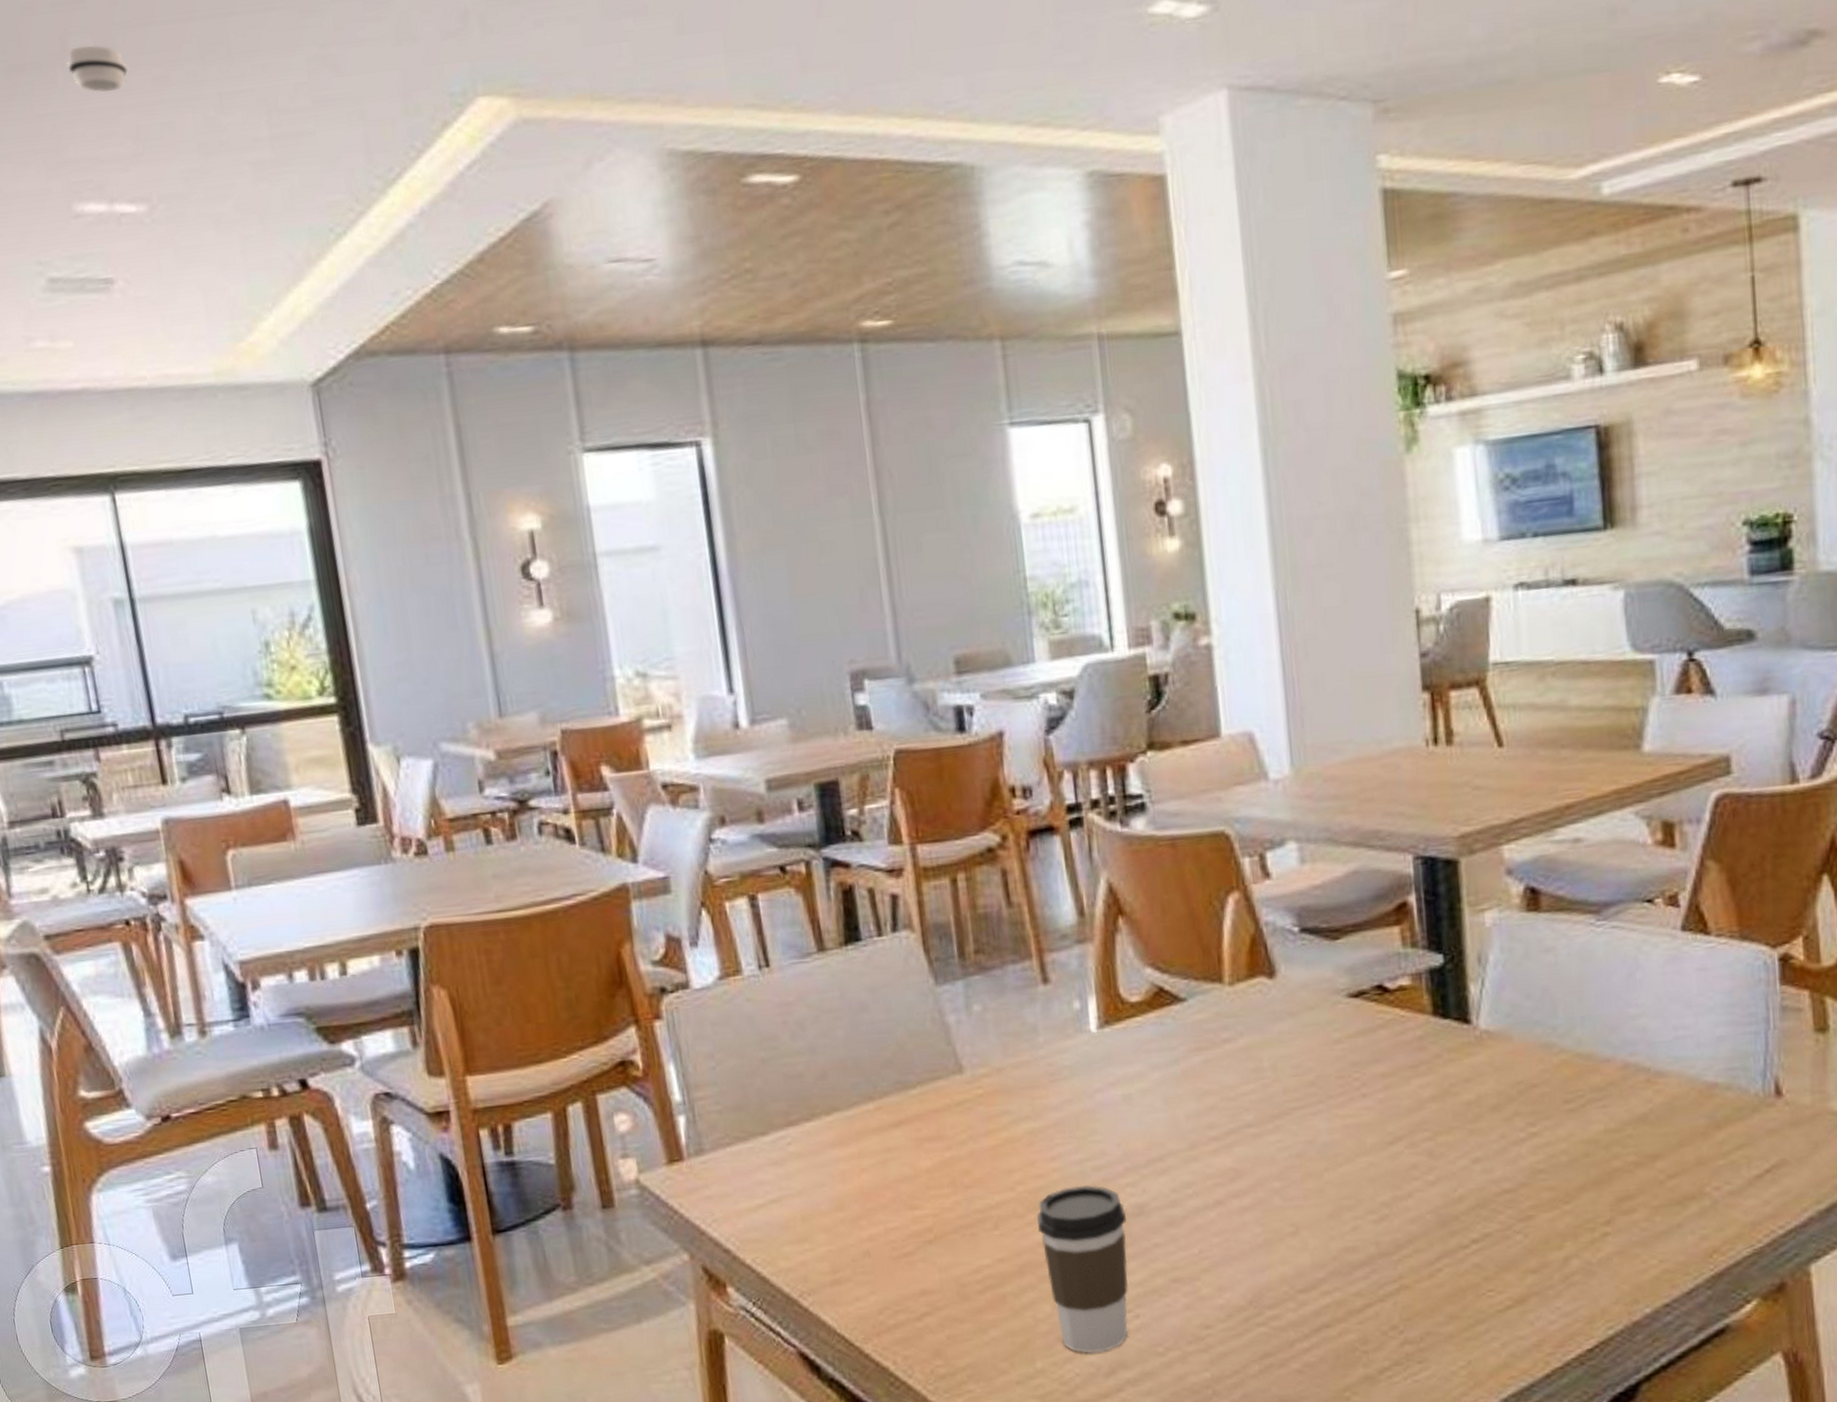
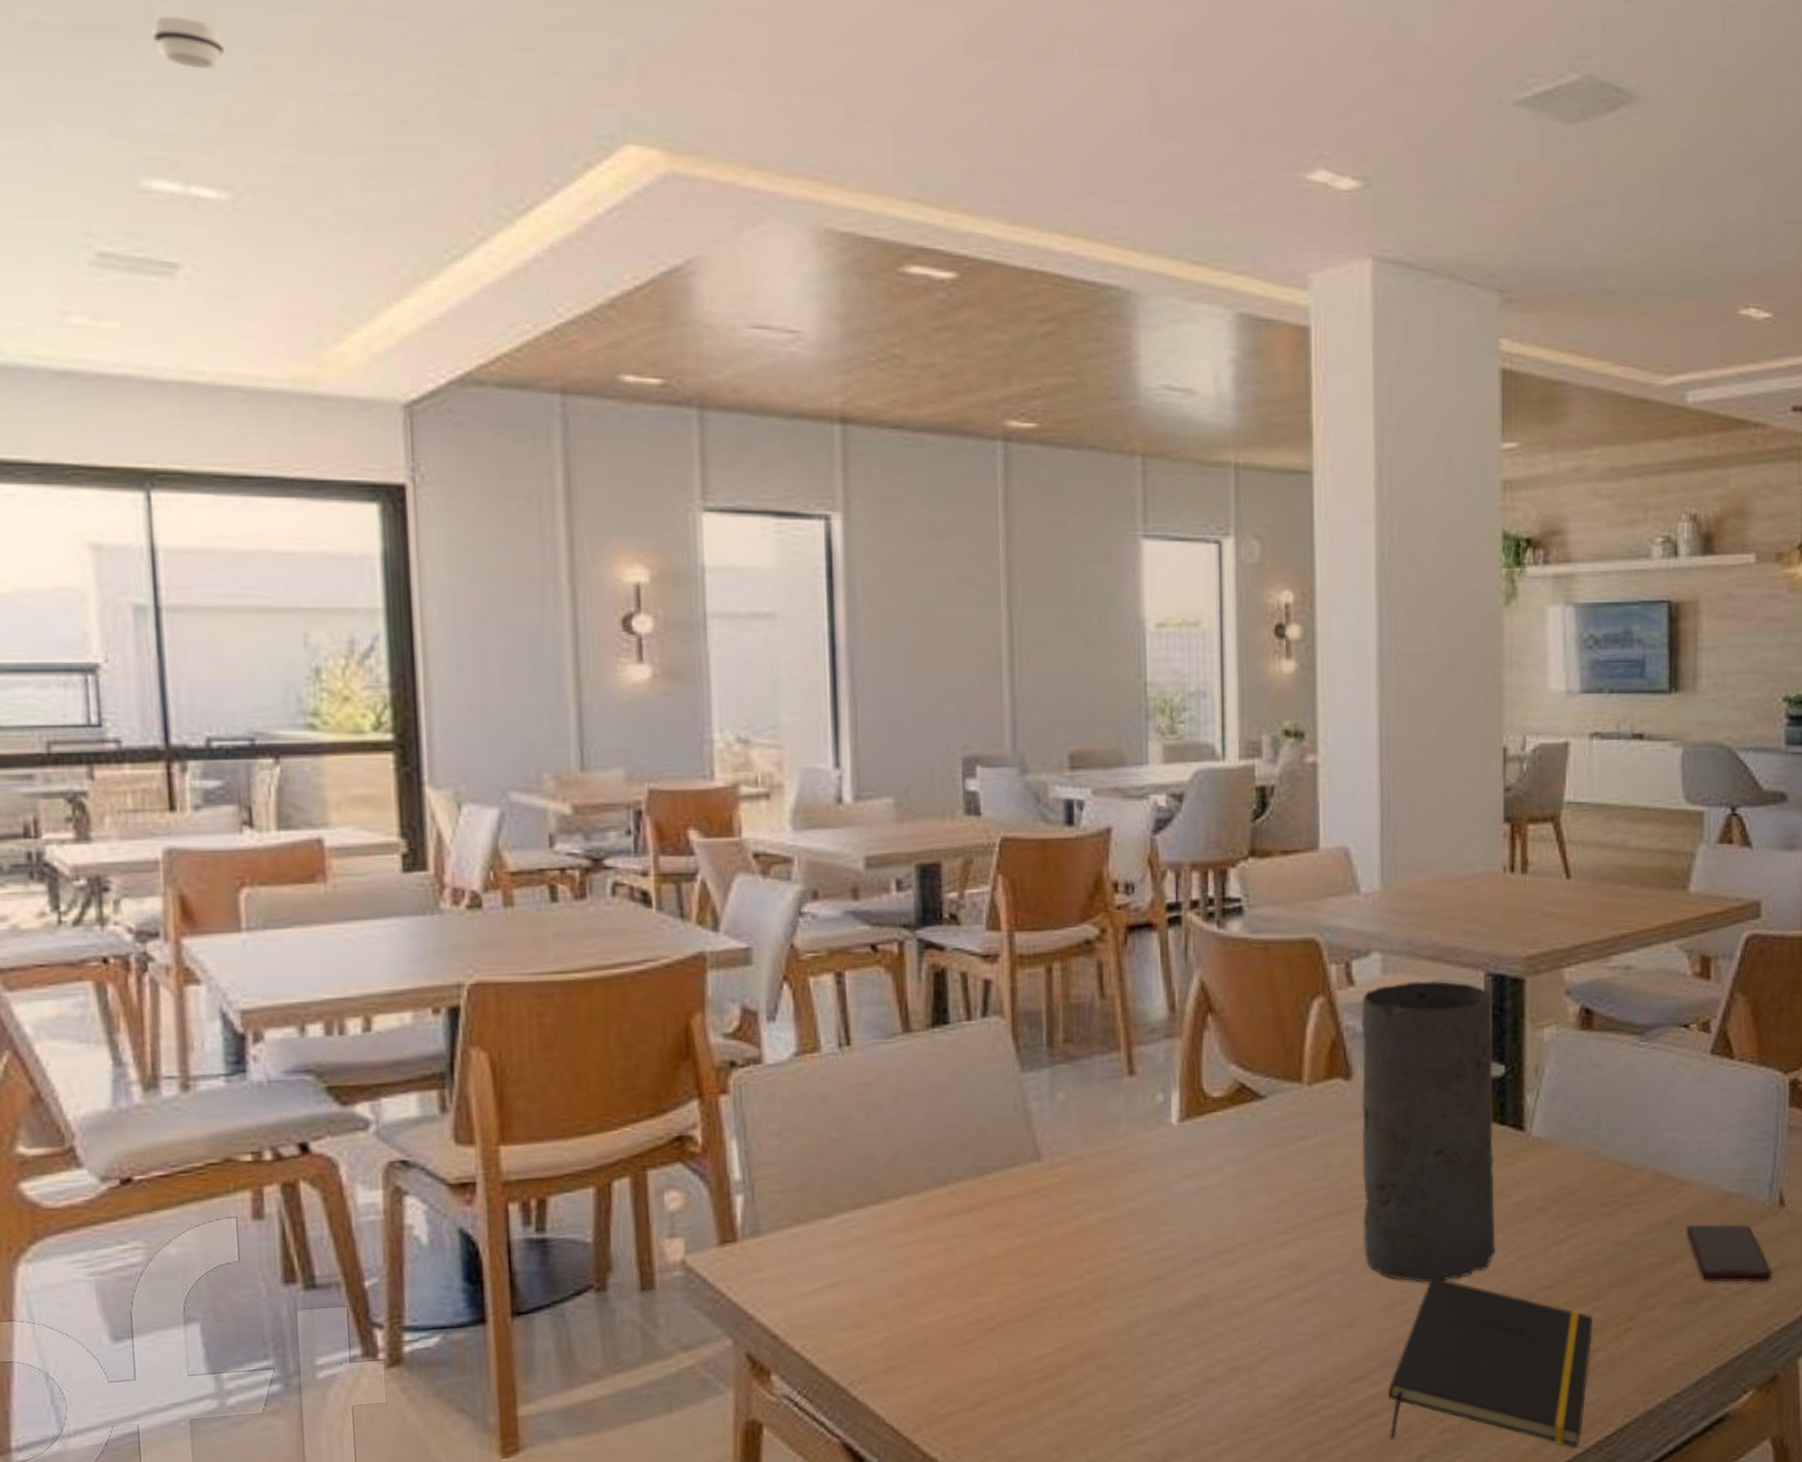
coffee cup: present [1037,1184,1129,1353] -> none [1102,1274,1192,1443]
vase: none [1280,867,1448,1188] -> present [1361,980,1496,1282]
notepad: none [1340,1182,1564,1362] -> present [1387,1277,1594,1448]
smartphone: none [1665,1118,1772,1183] -> present [1686,1224,1772,1283]

